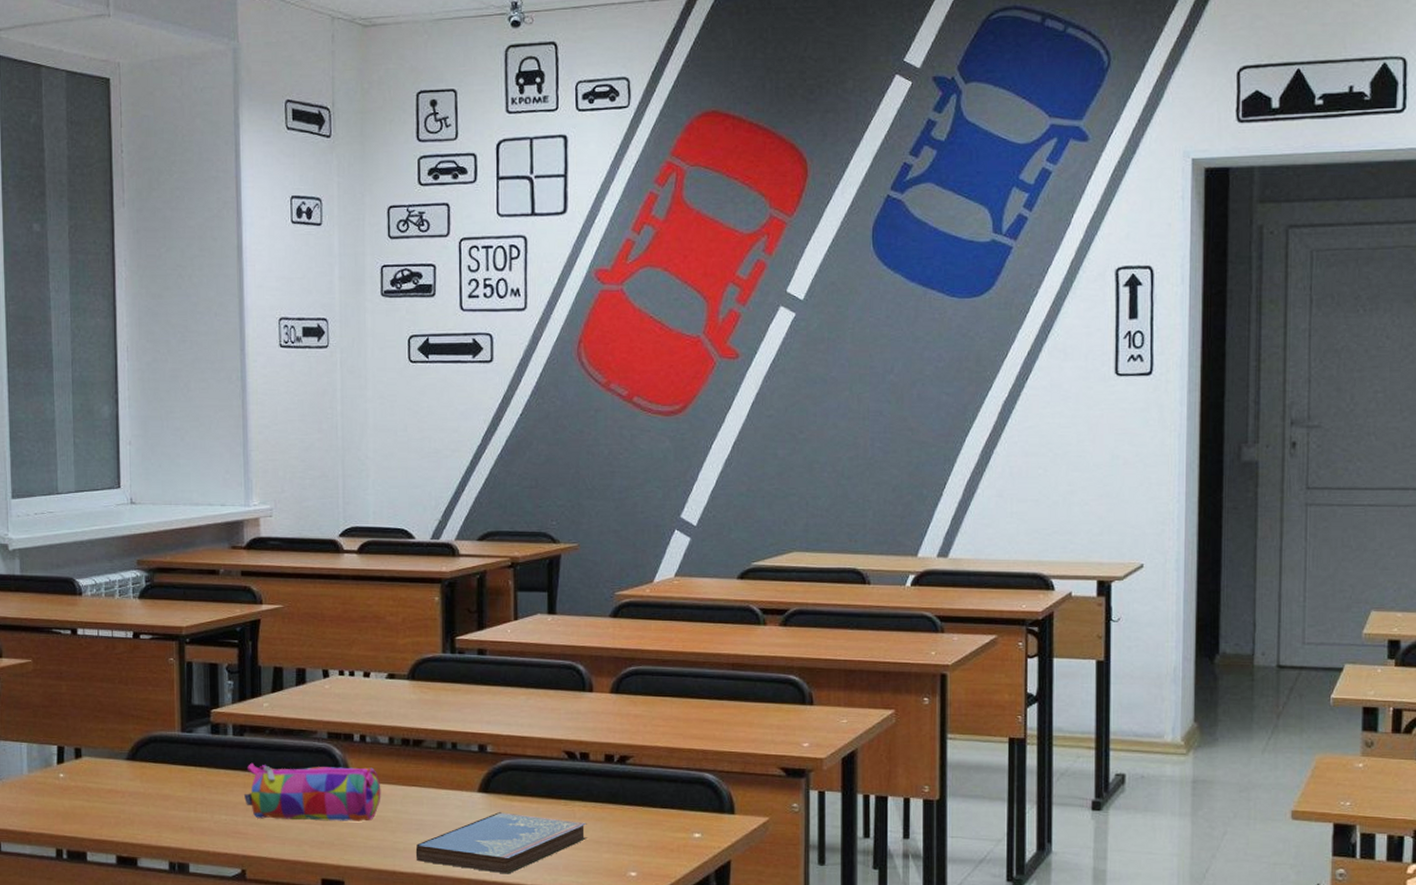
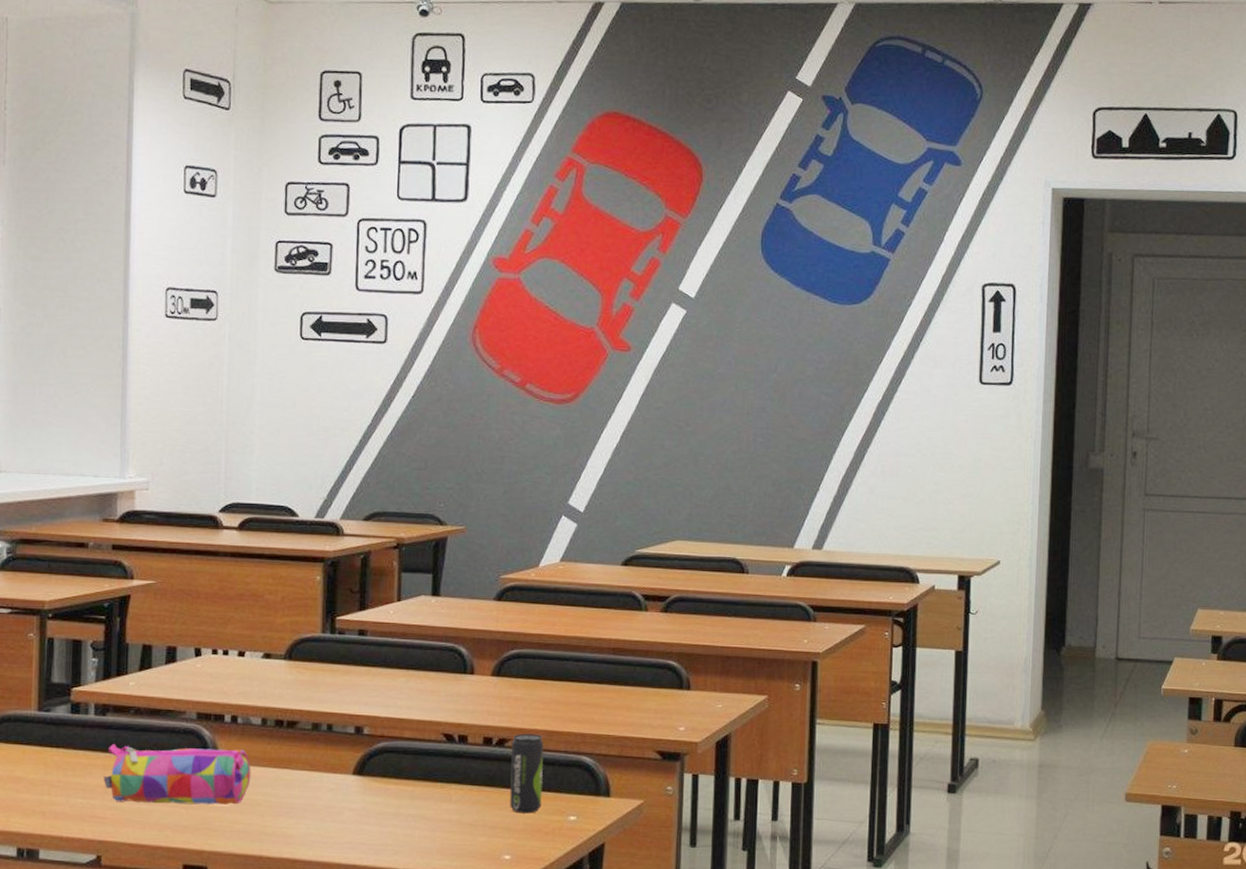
hardcover book: present [415,811,587,874] -> none [284,794,463,858]
beverage can: none [633,750,665,831] -> present [510,733,544,814]

